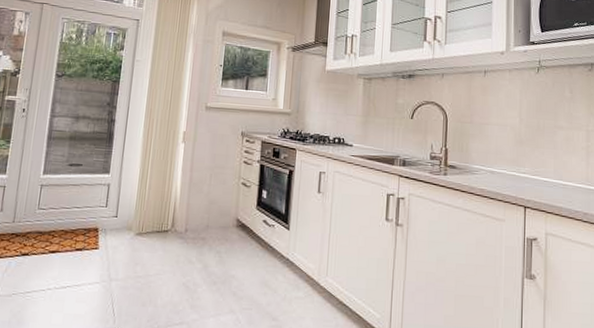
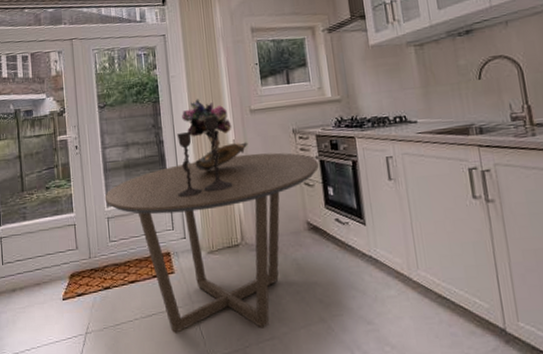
dining table: none [42,145,259,313] -> present [104,152,320,333]
candlestick: none [118,105,175,178] -> present [176,116,233,198]
bouquet: none [138,86,197,157] -> present [182,99,248,172]

